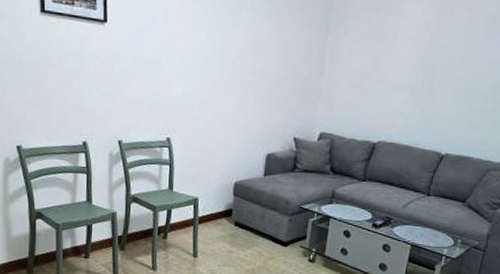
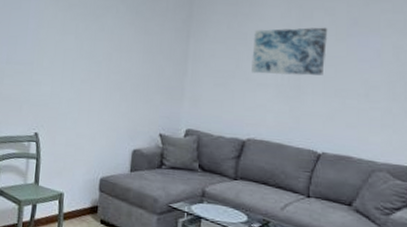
wall art: none [388,25,466,77] -> present [251,27,327,76]

